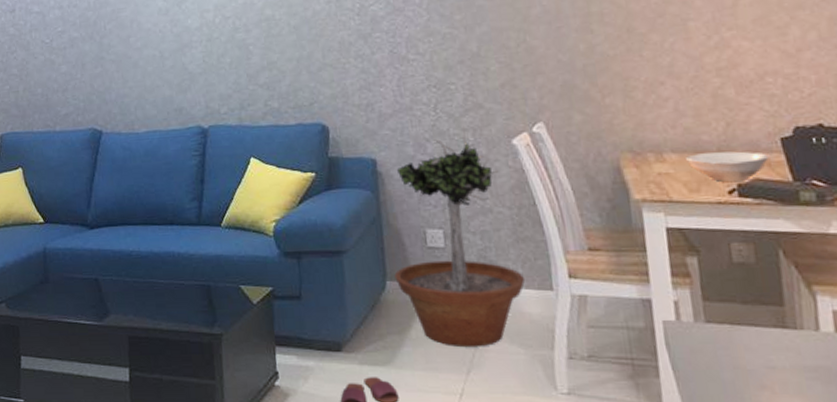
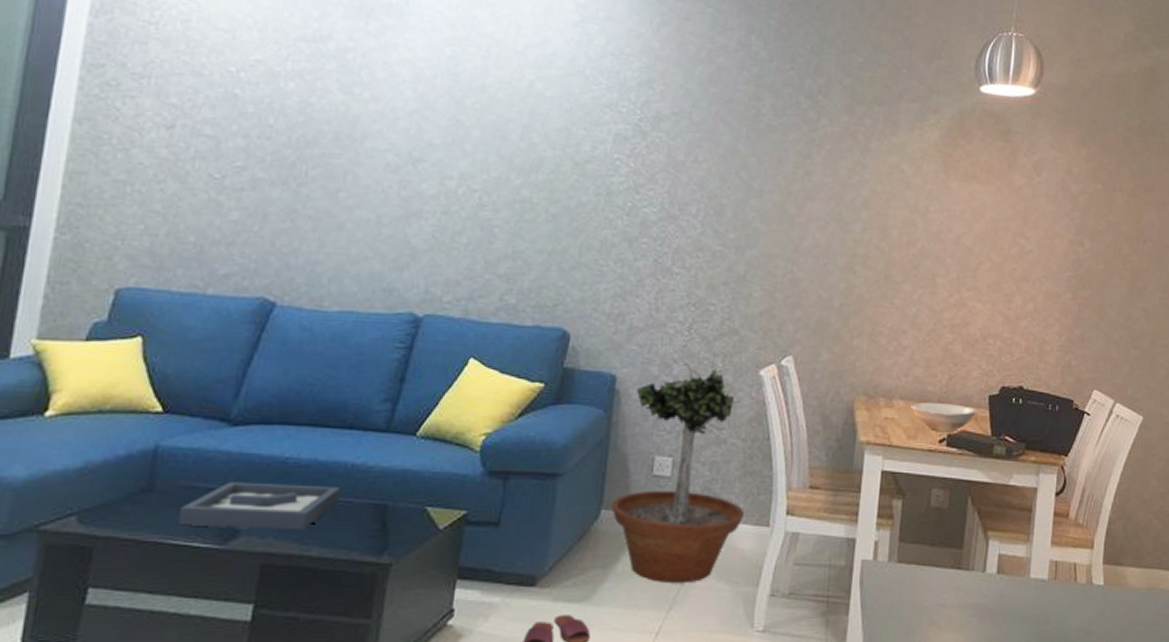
decorative tray: none [68,272,174,309] -> present [179,482,340,530]

